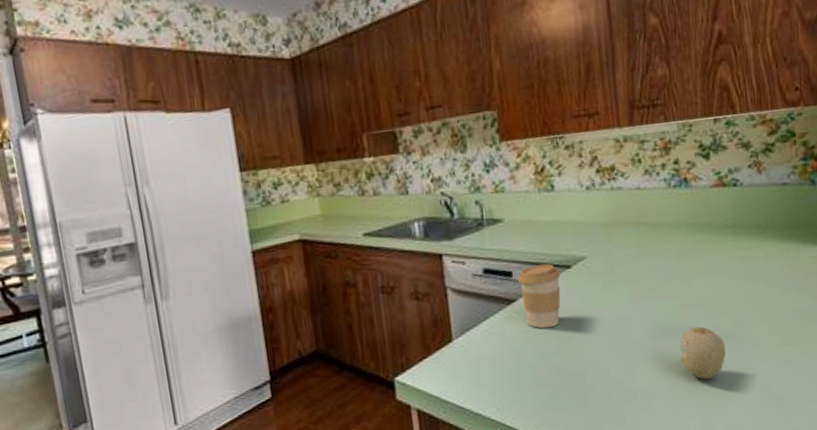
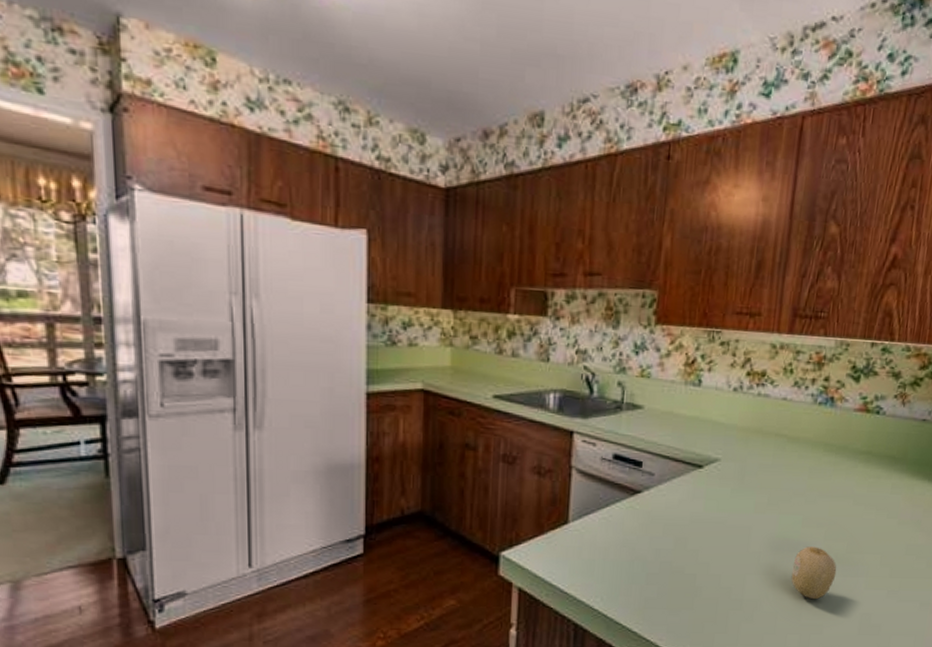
coffee cup: present [518,264,561,329] -> none [647,459,691,525]

